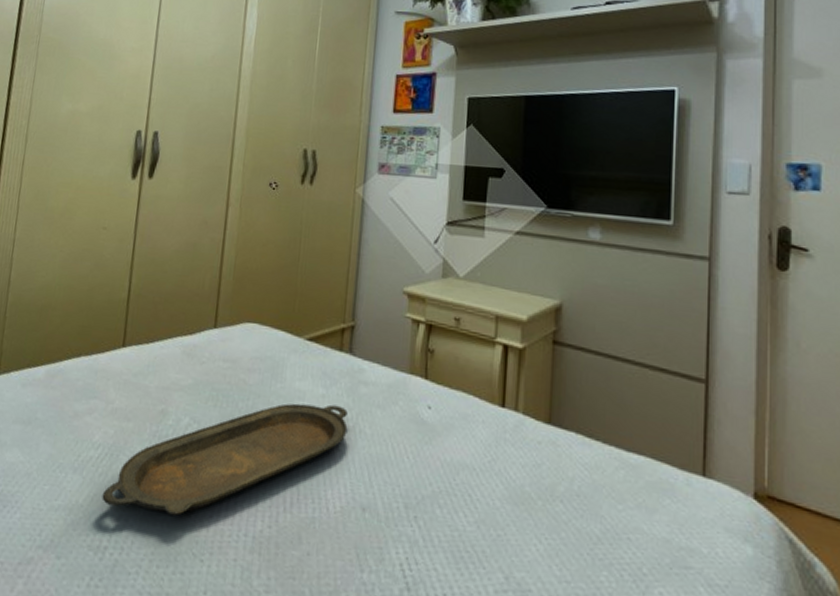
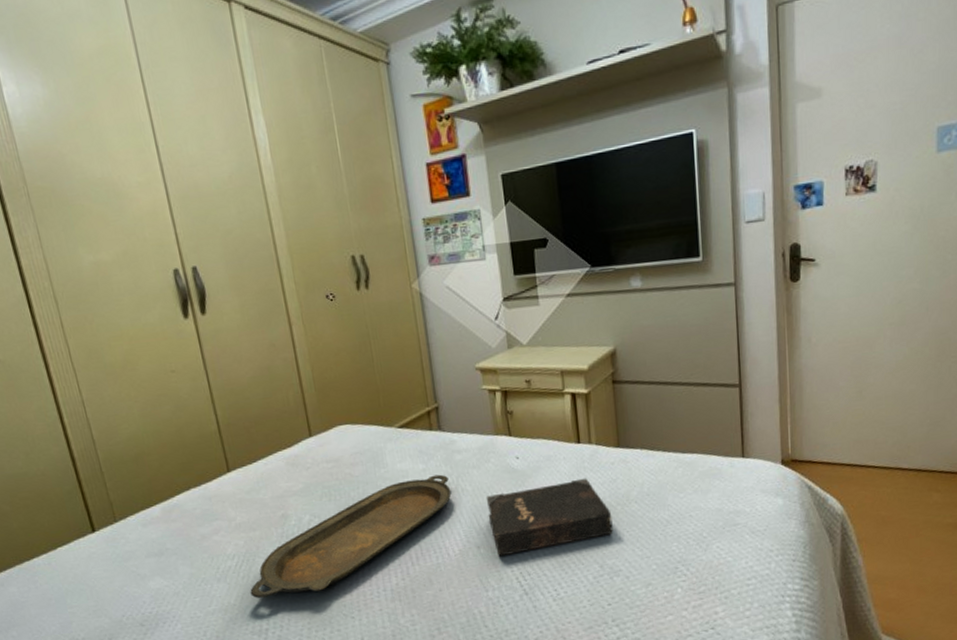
hardback book: none [382,446,530,537] -> present [486,478,613,557]

